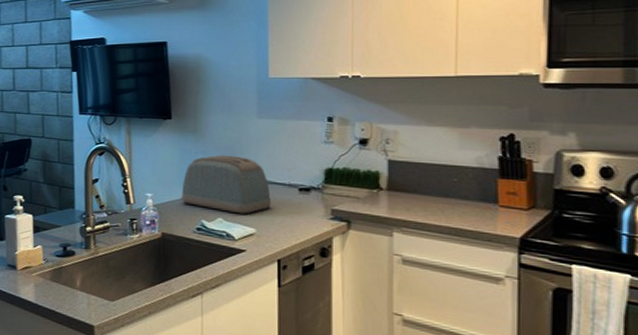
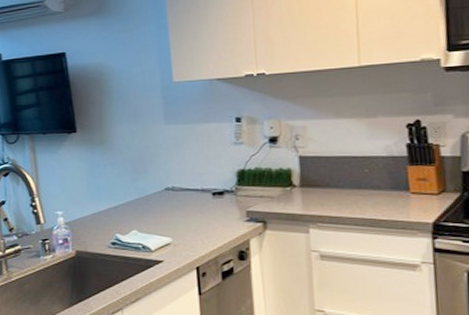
toaster: present [181,154,271,214] -> none [92,164,185,224]

